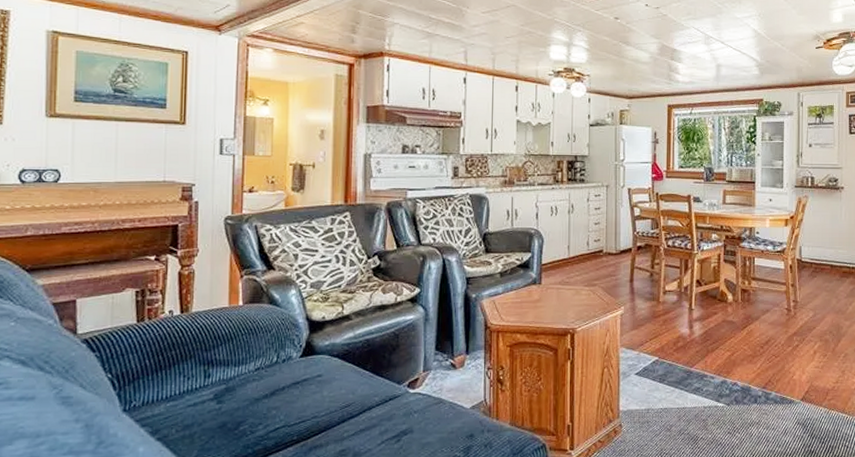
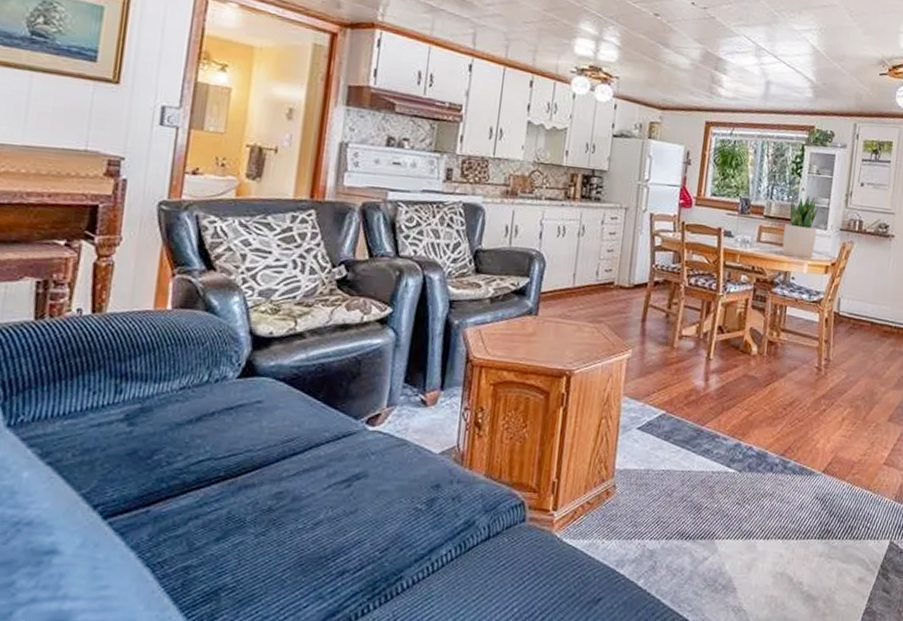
planter: none [745,160,774,215] -> present [782,196,818,260]

